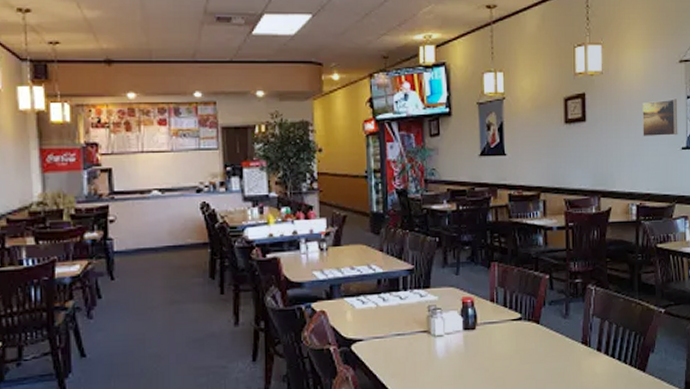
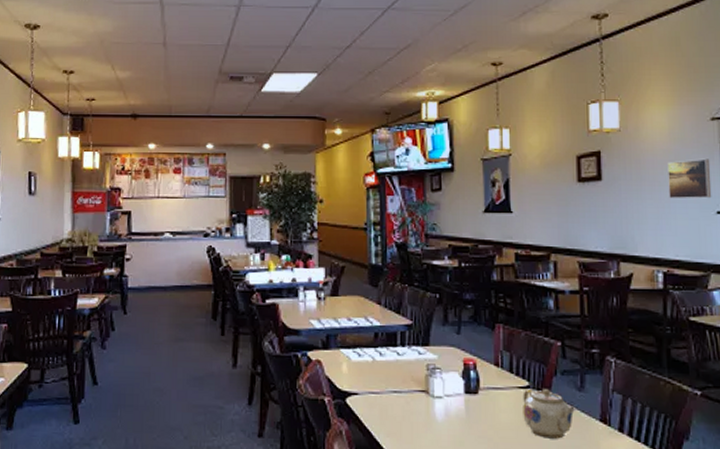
teapot: none [515,319,562,364] -> present [523,388,576,439]

